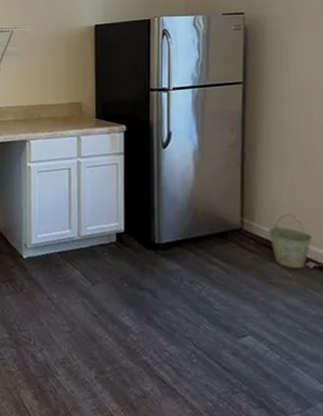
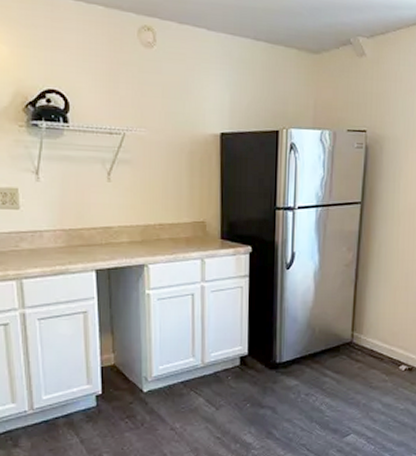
bucket: present [268,214,313,269] -> none [373,326,407,372]

